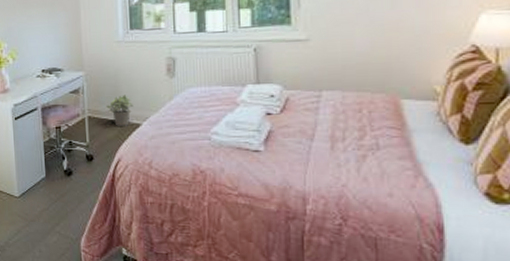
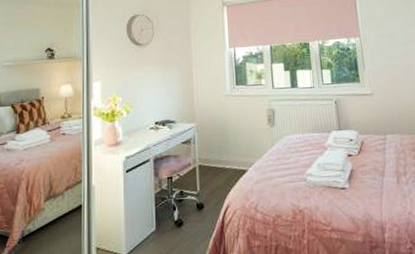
potted plant: present [106,94,133,126] -> none [216,143,240,173]

